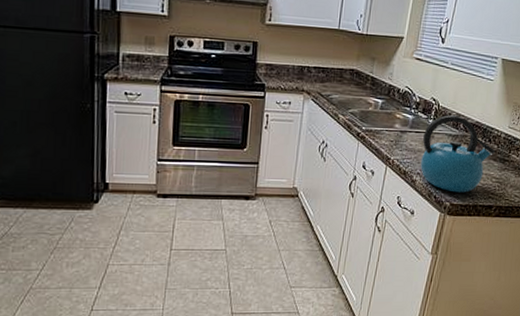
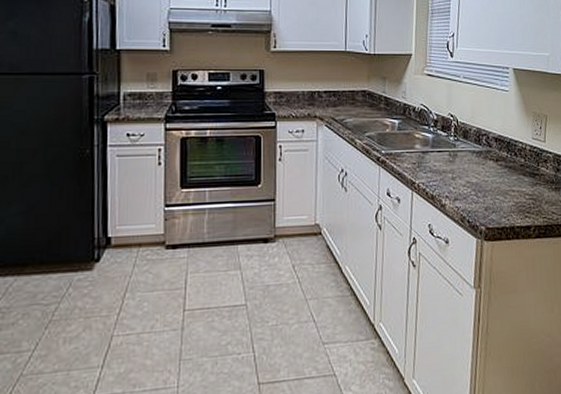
kettle: present [420,115,496,193] -> none [446,130,524,215]

